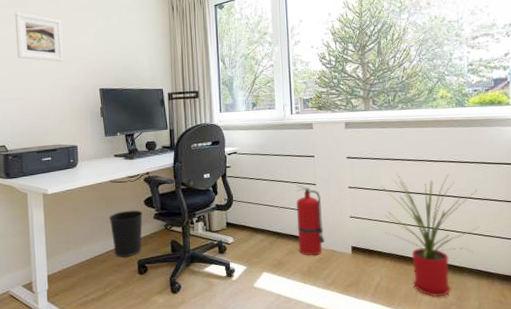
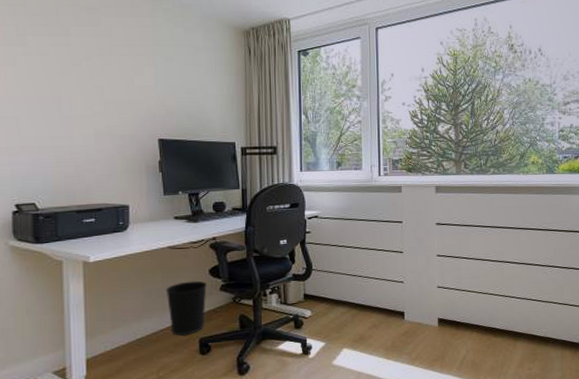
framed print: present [15,12,64,62] -> none [53,43,114,105]
fire extinguisher: present [296,184,324,256] -> none [381,251,410,330]
house plant: present [382,173,480,297] -> none [471,241,565,369]

